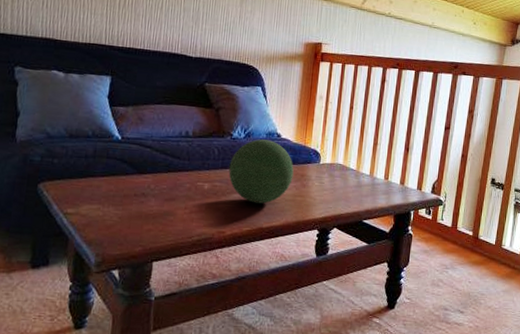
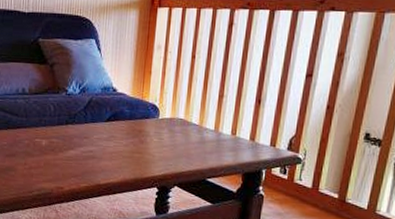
decorative orb: present [228,139,294,204] -> none [65,94,131,160]

